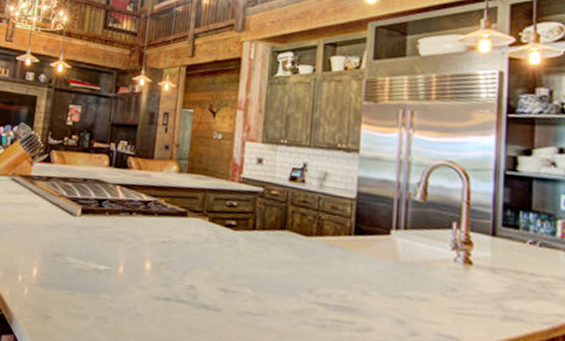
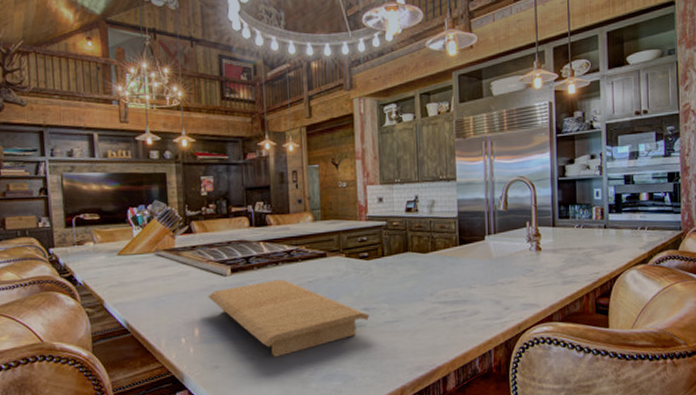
cutting board: none [53,229,228,323] -> present [208,279,370,357]

